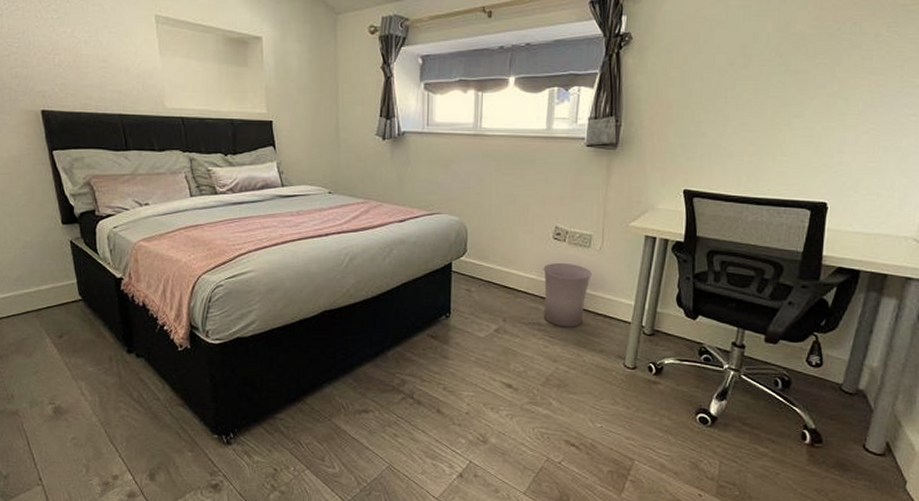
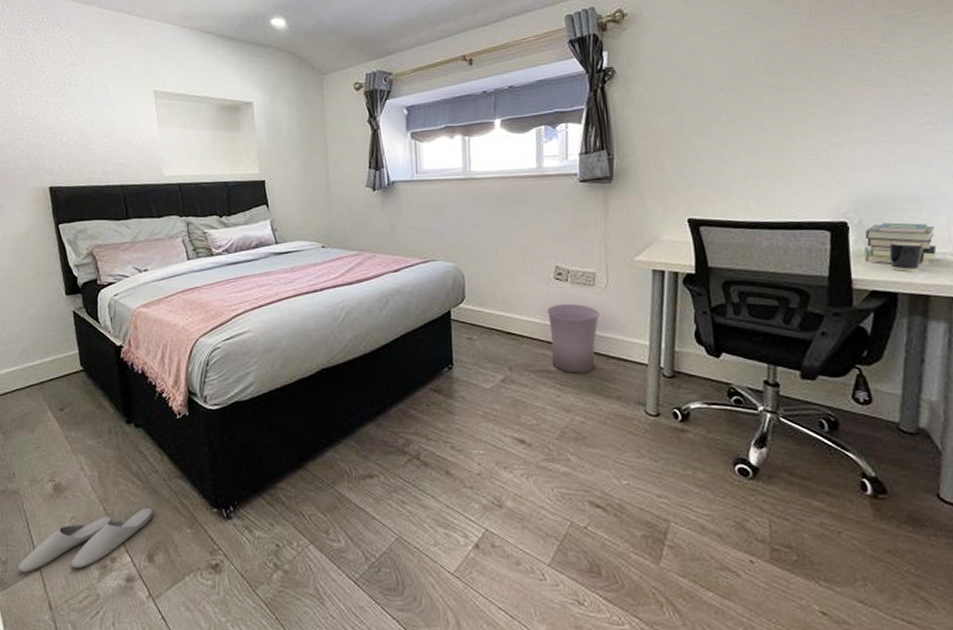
slippers: none [19,432,154,487] -> present [17,508,153,573]
books: none [836,206,902,248] -> present [863,222,937,266]
mug: none [858,224,890,251] -> present [889,241,925,271]

